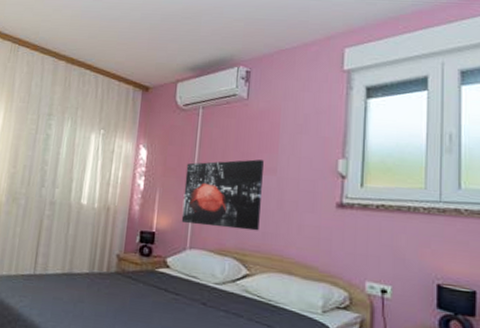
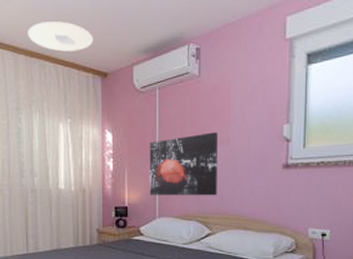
ceiling light: none [72,32,139,63] -> present [28,21,93,52]

